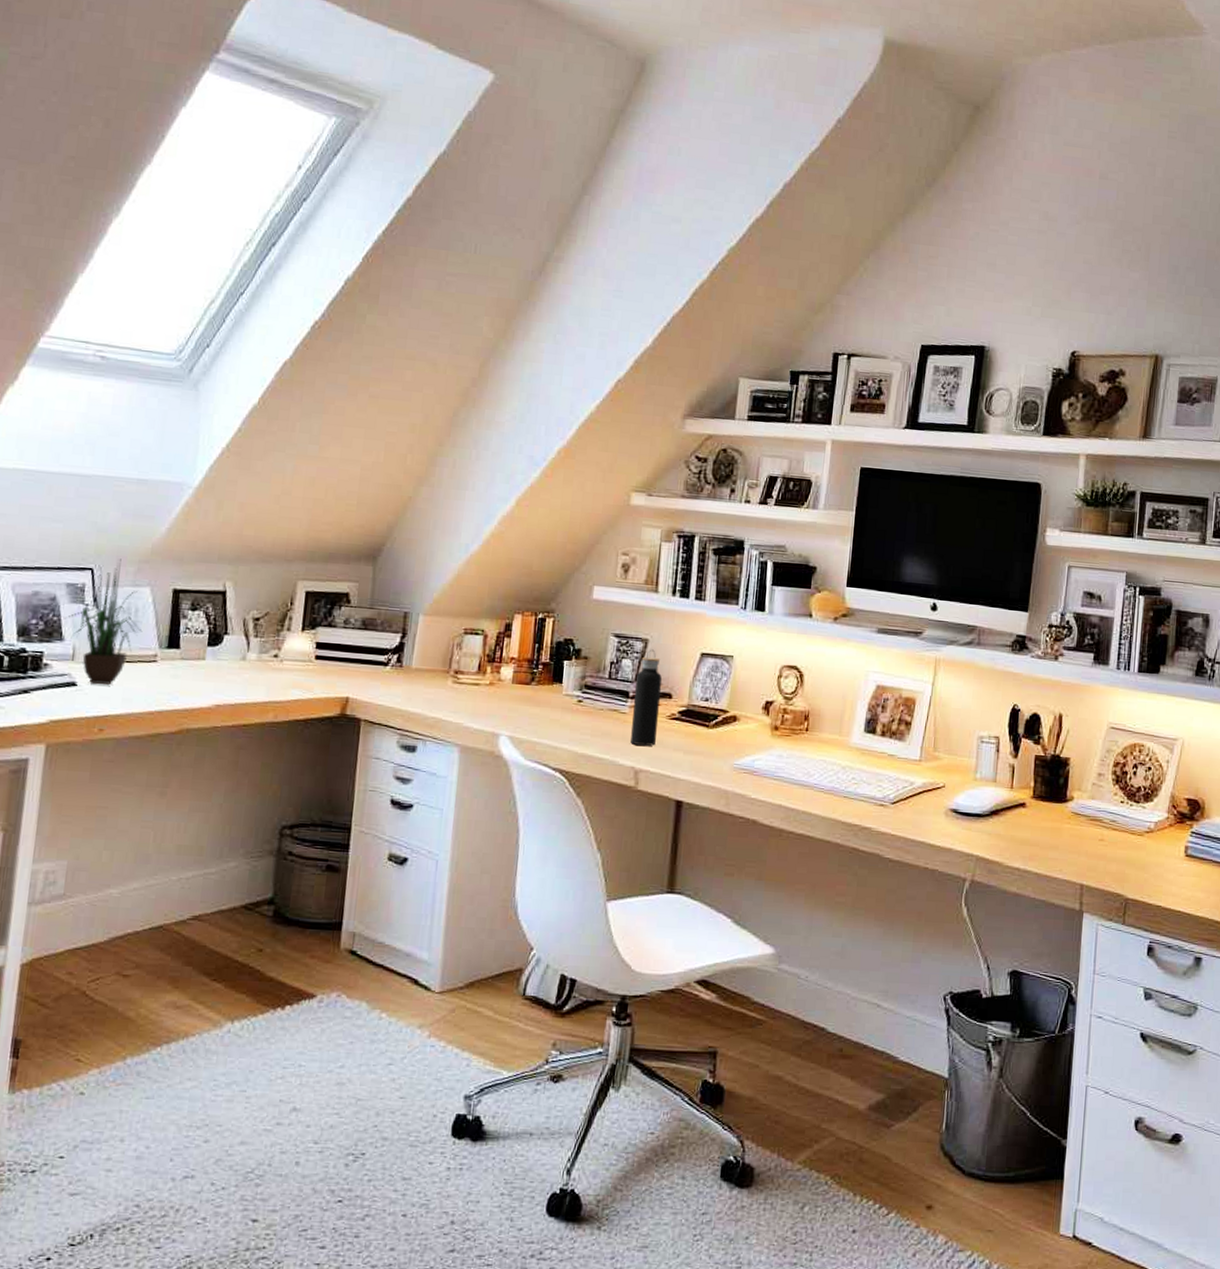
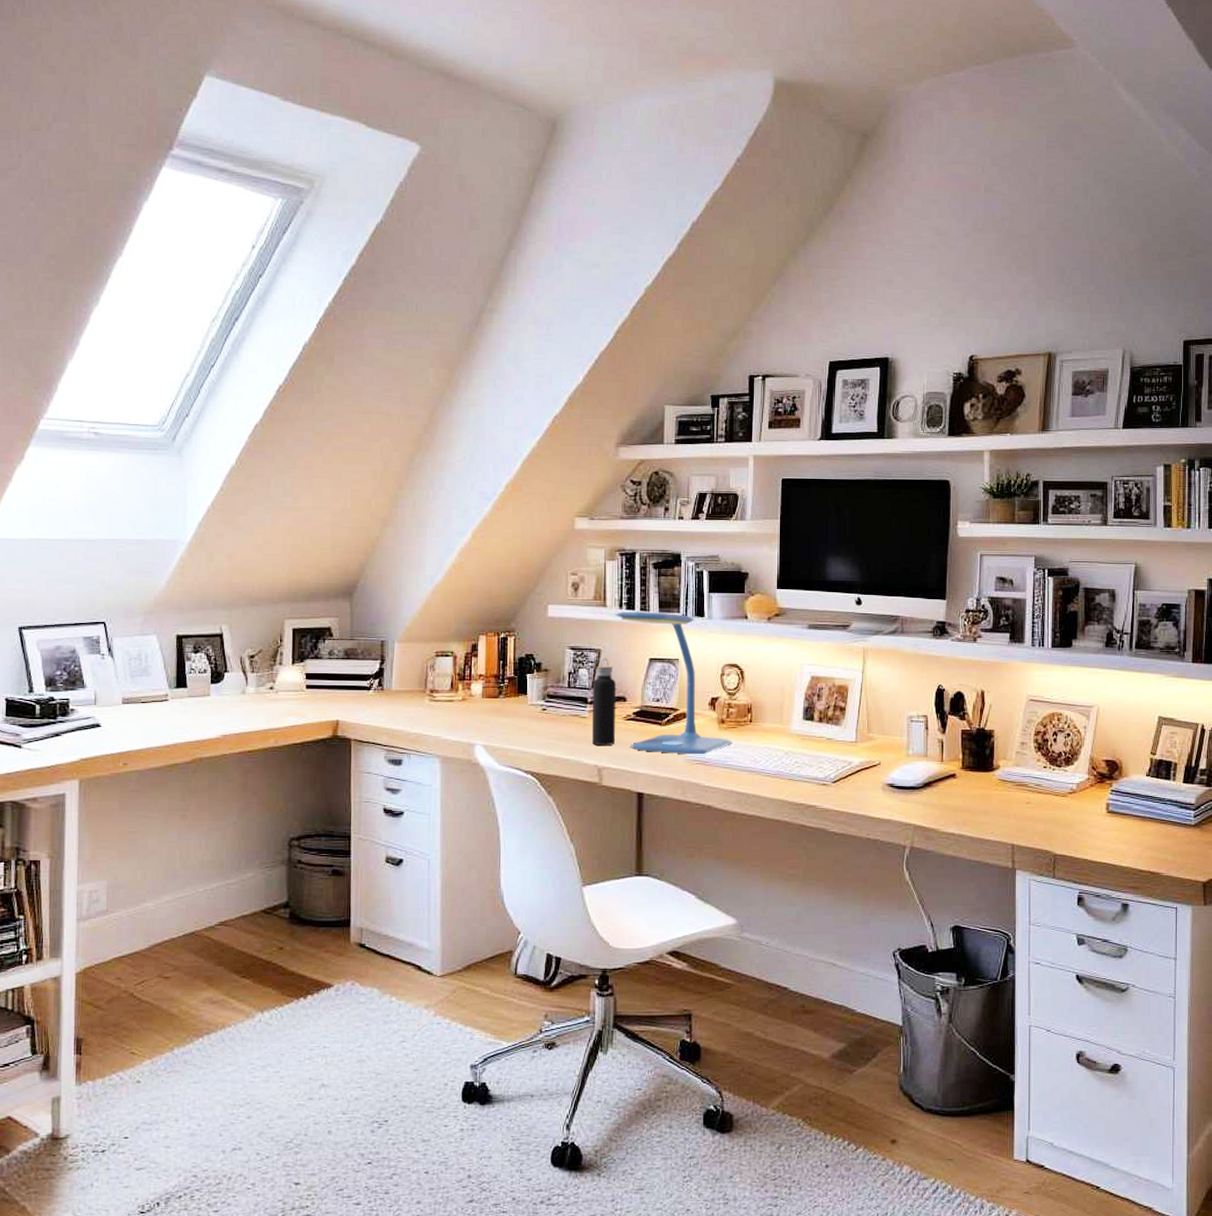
potted plant: present [64,559,143,685] -> none [84,612,153,725]
desk lamp: none [666,599,785,764] -> present [614,611,732,755]

